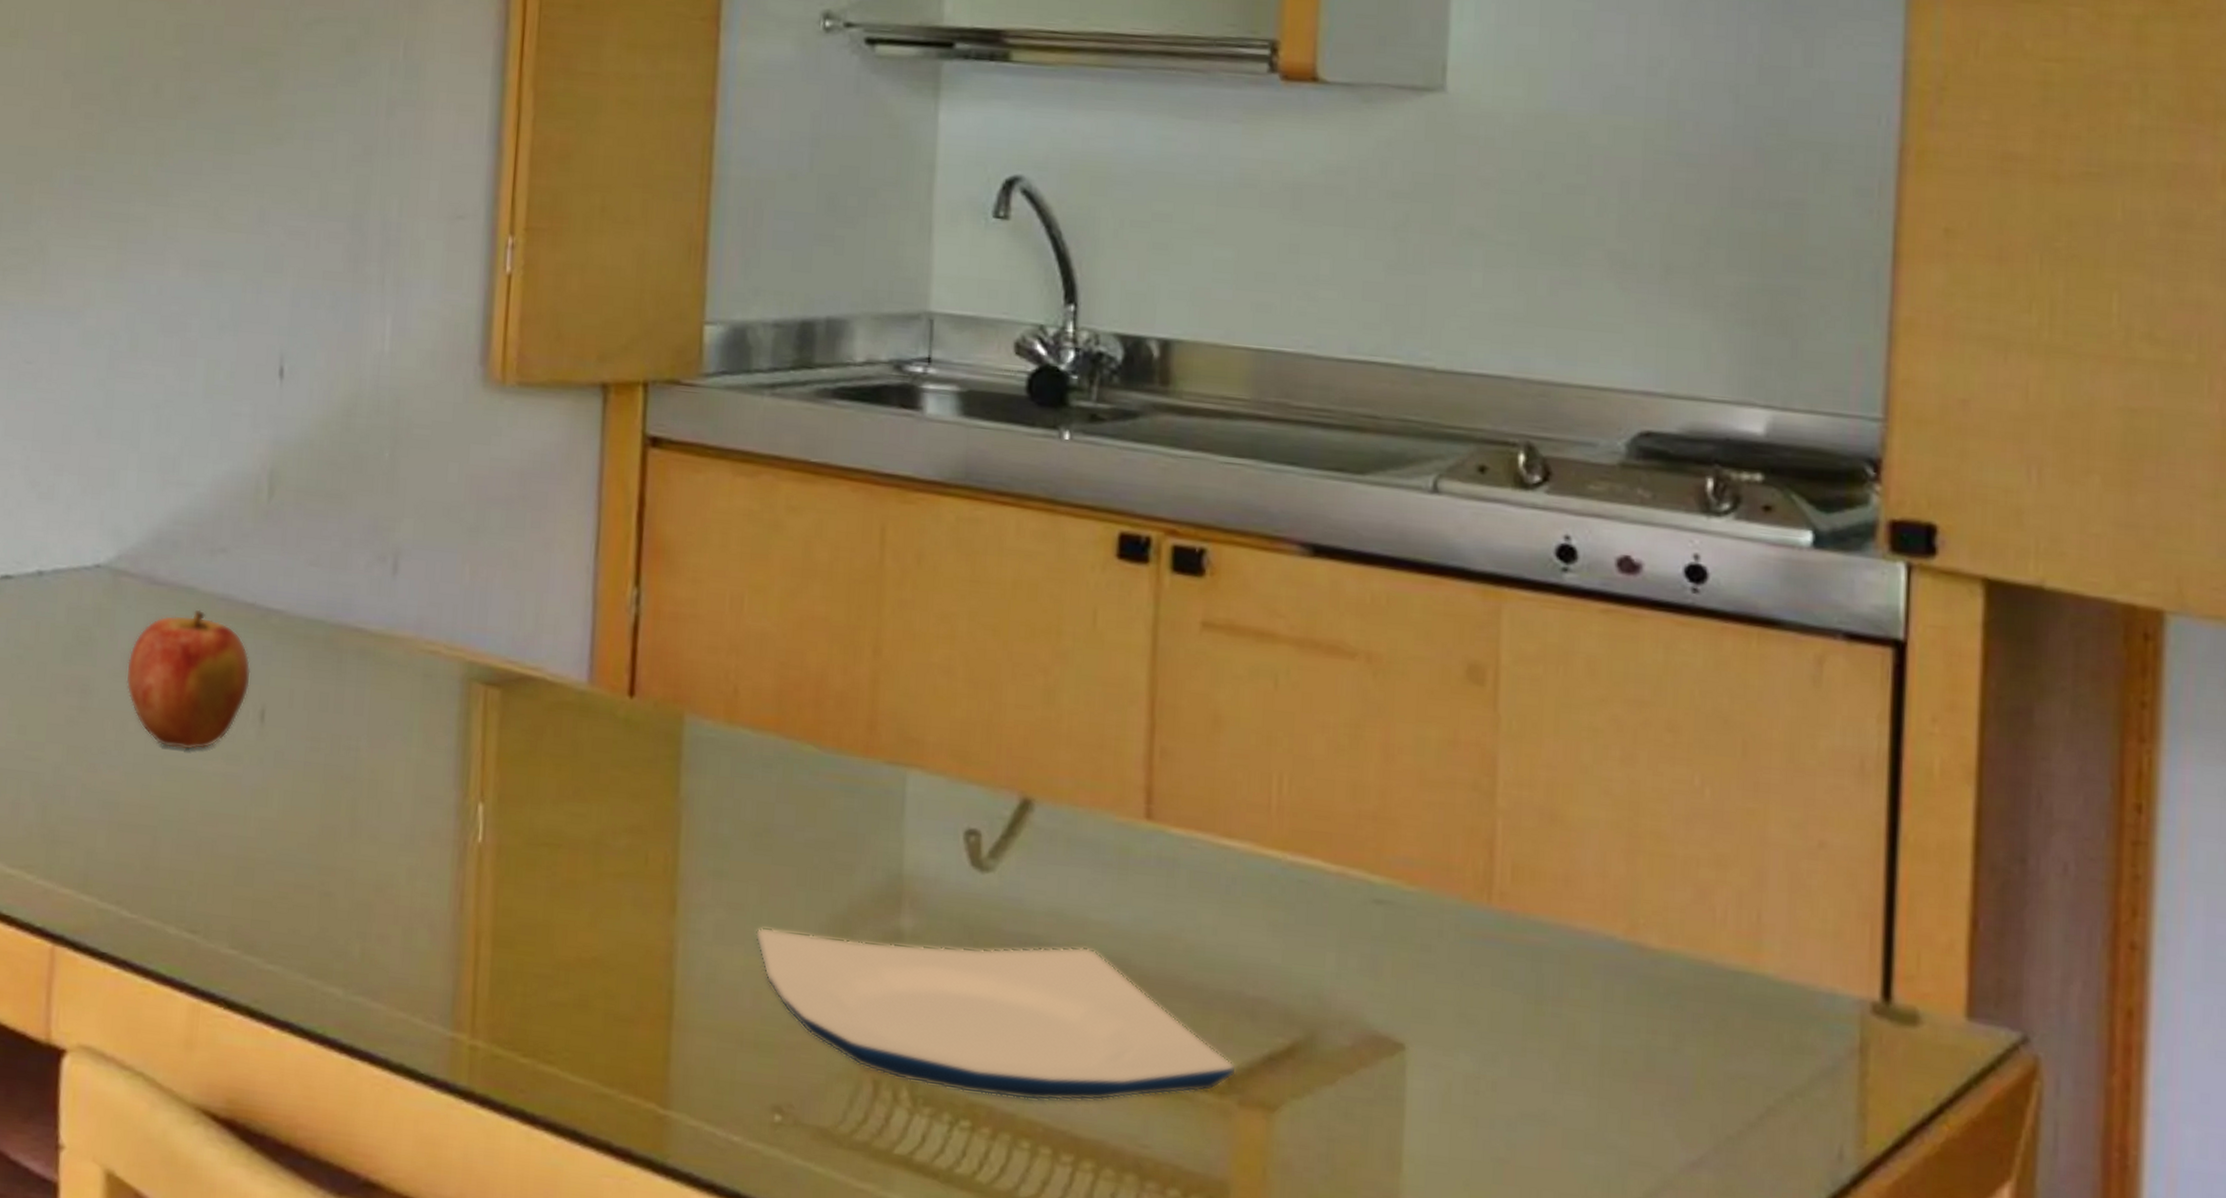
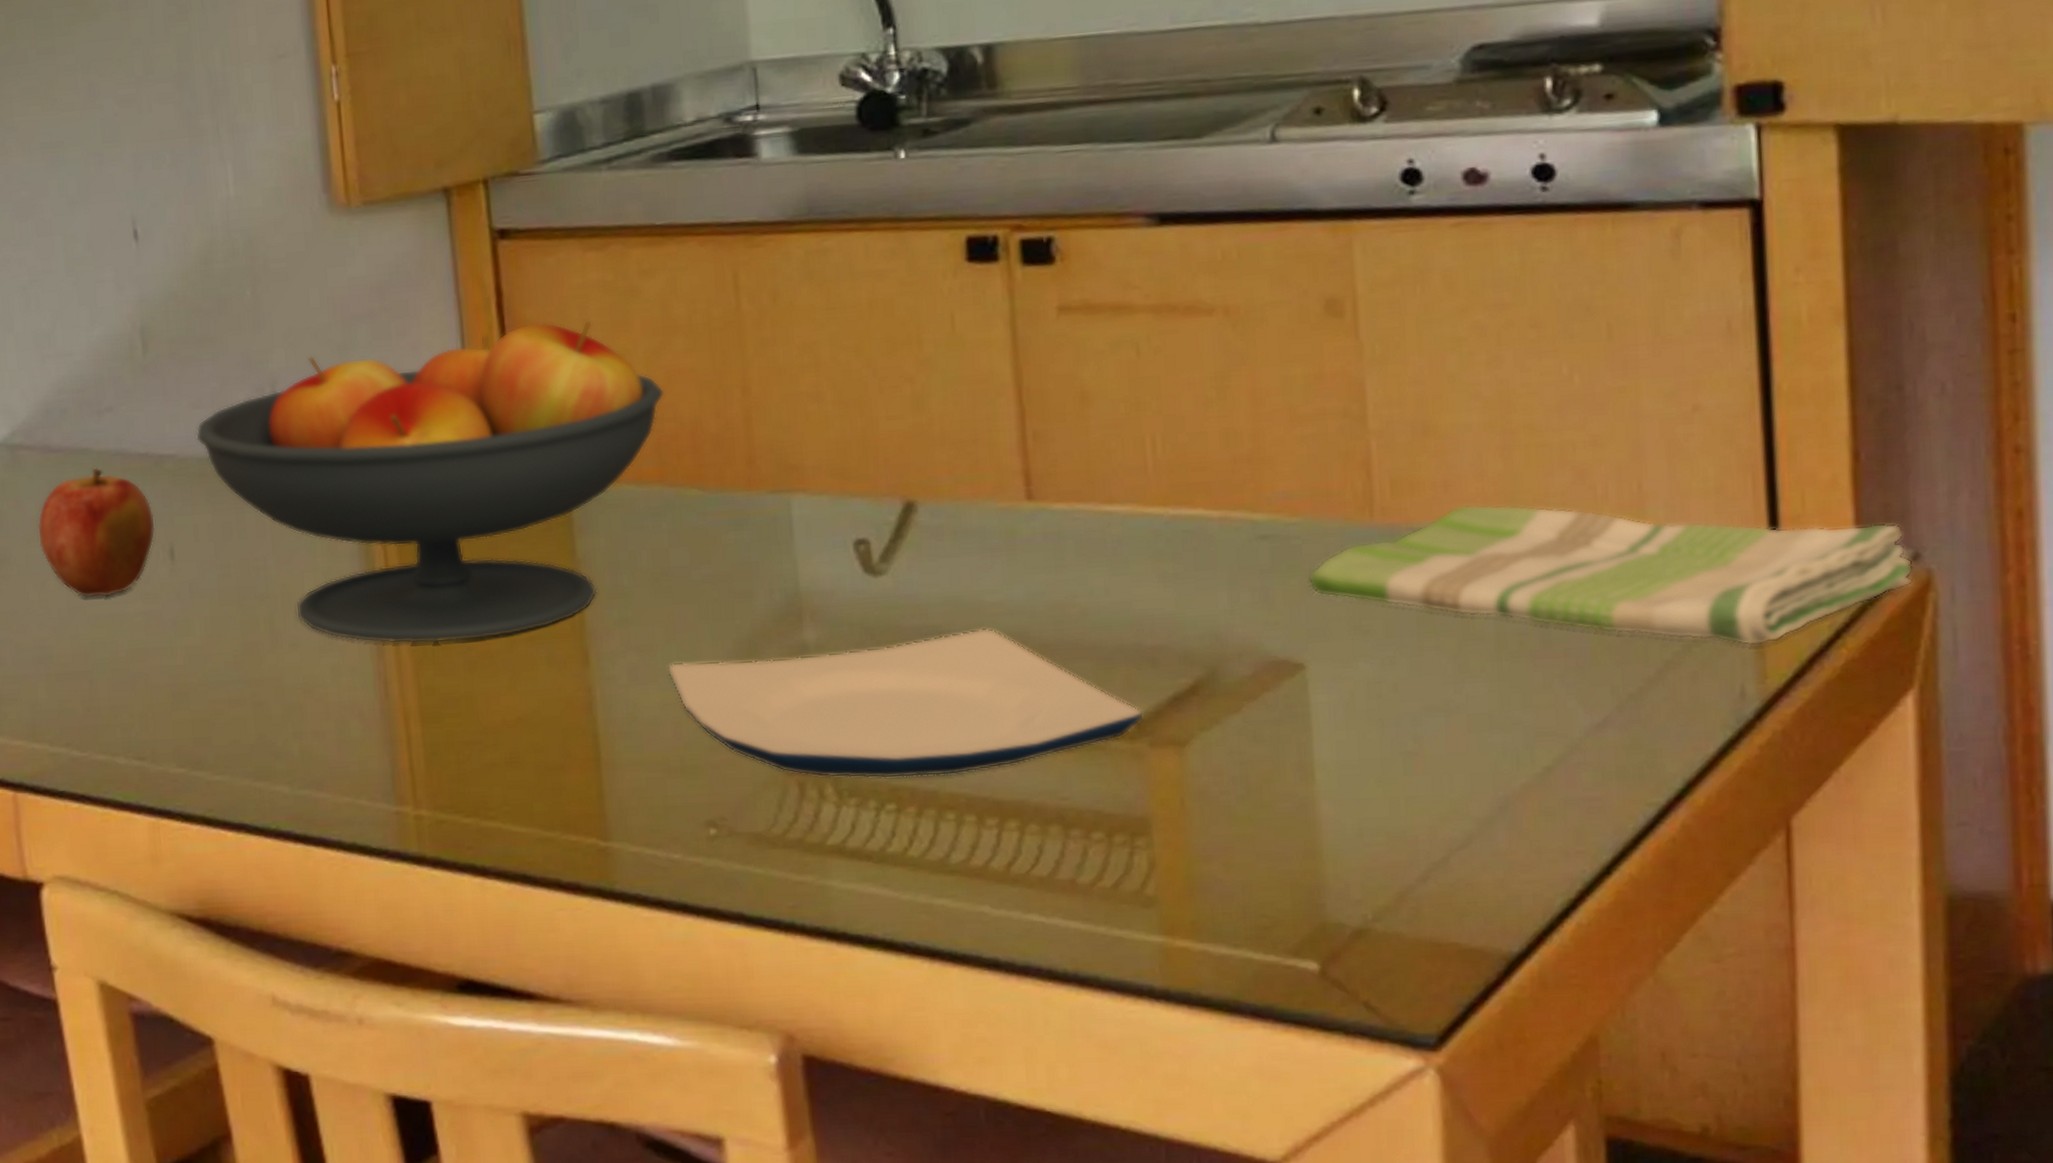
fruit bowl: none [308,533,795,867] -> present [196,320,665,644]
dish towel: none [1418,903,2021,1107] -> present [1308,504,1914,646]

